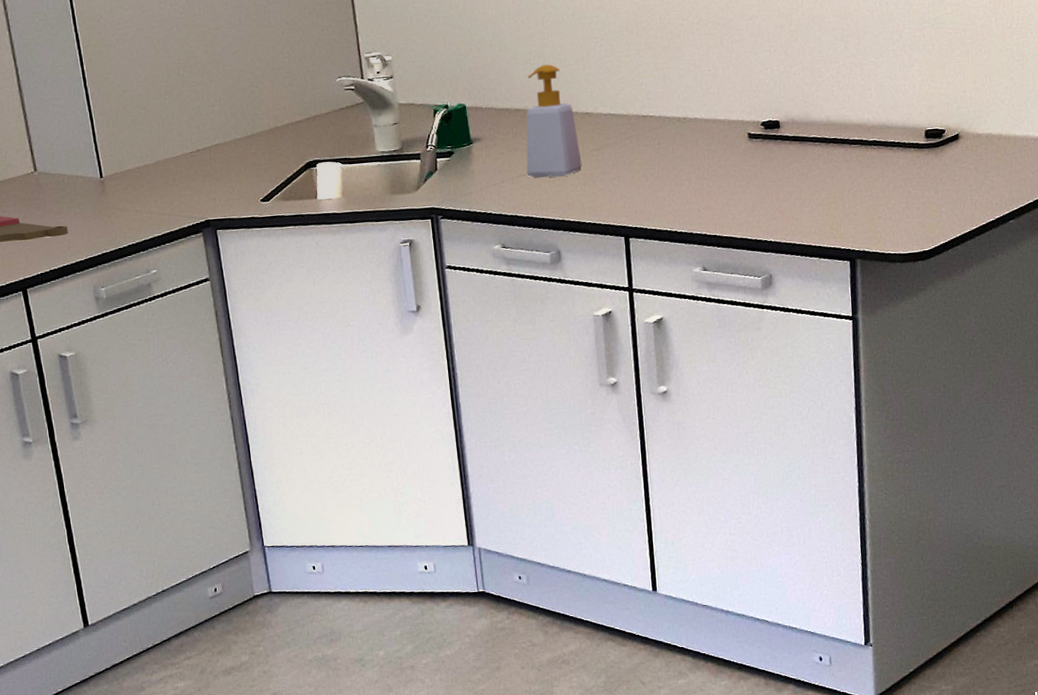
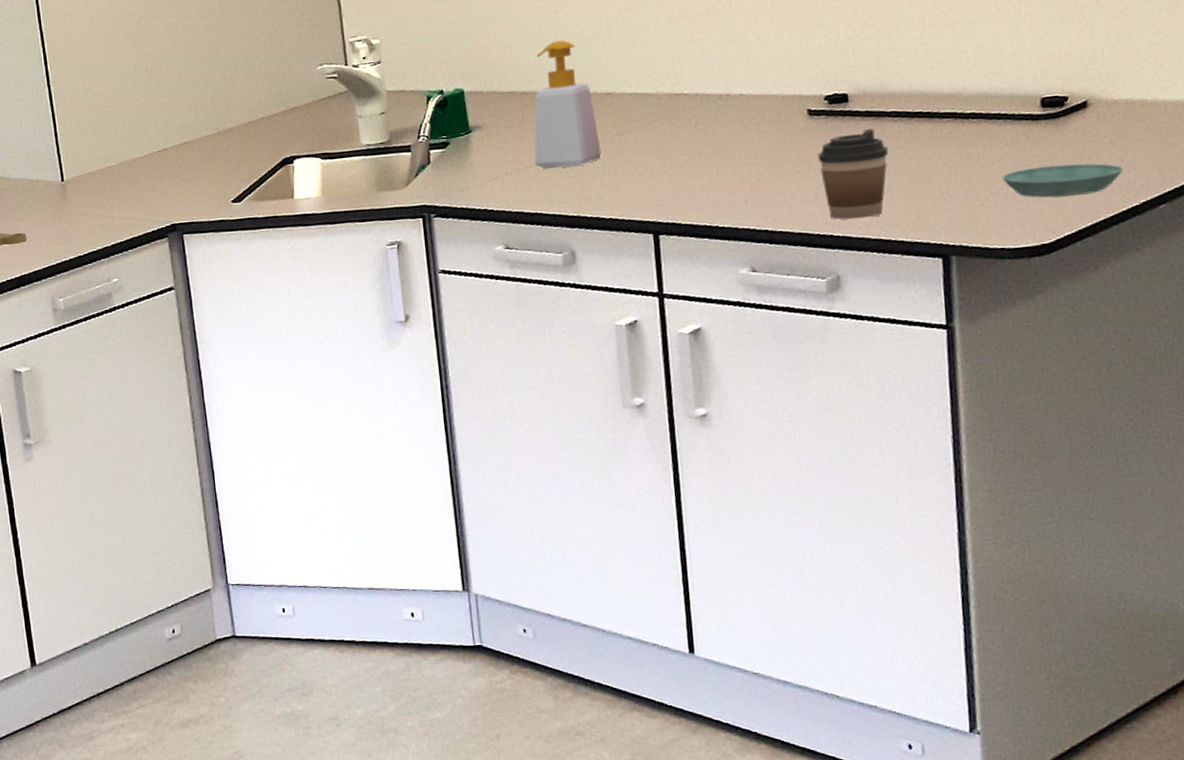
coffee cup: none [755,151,811,228] -> present [818,128,889,220]
saucer: none [895,185,984,213] -> present [1002,163,1123,198]

